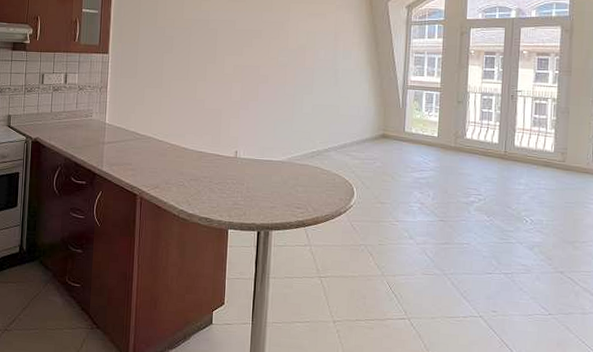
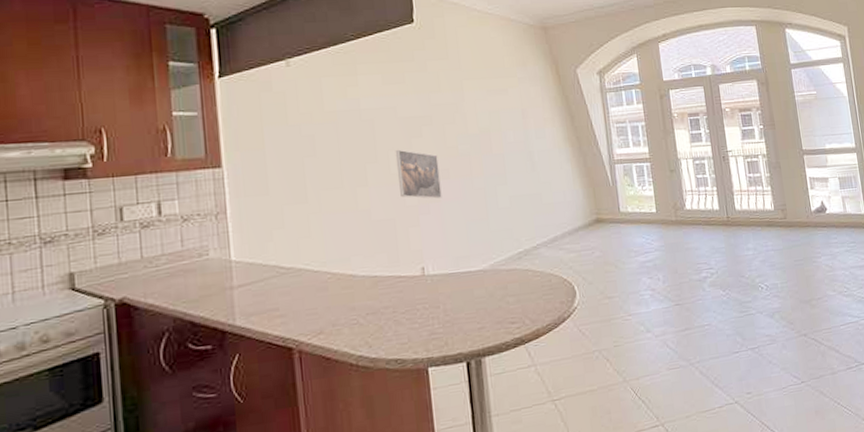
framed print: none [228,55,261,98] -> present [395,149,442,199]

